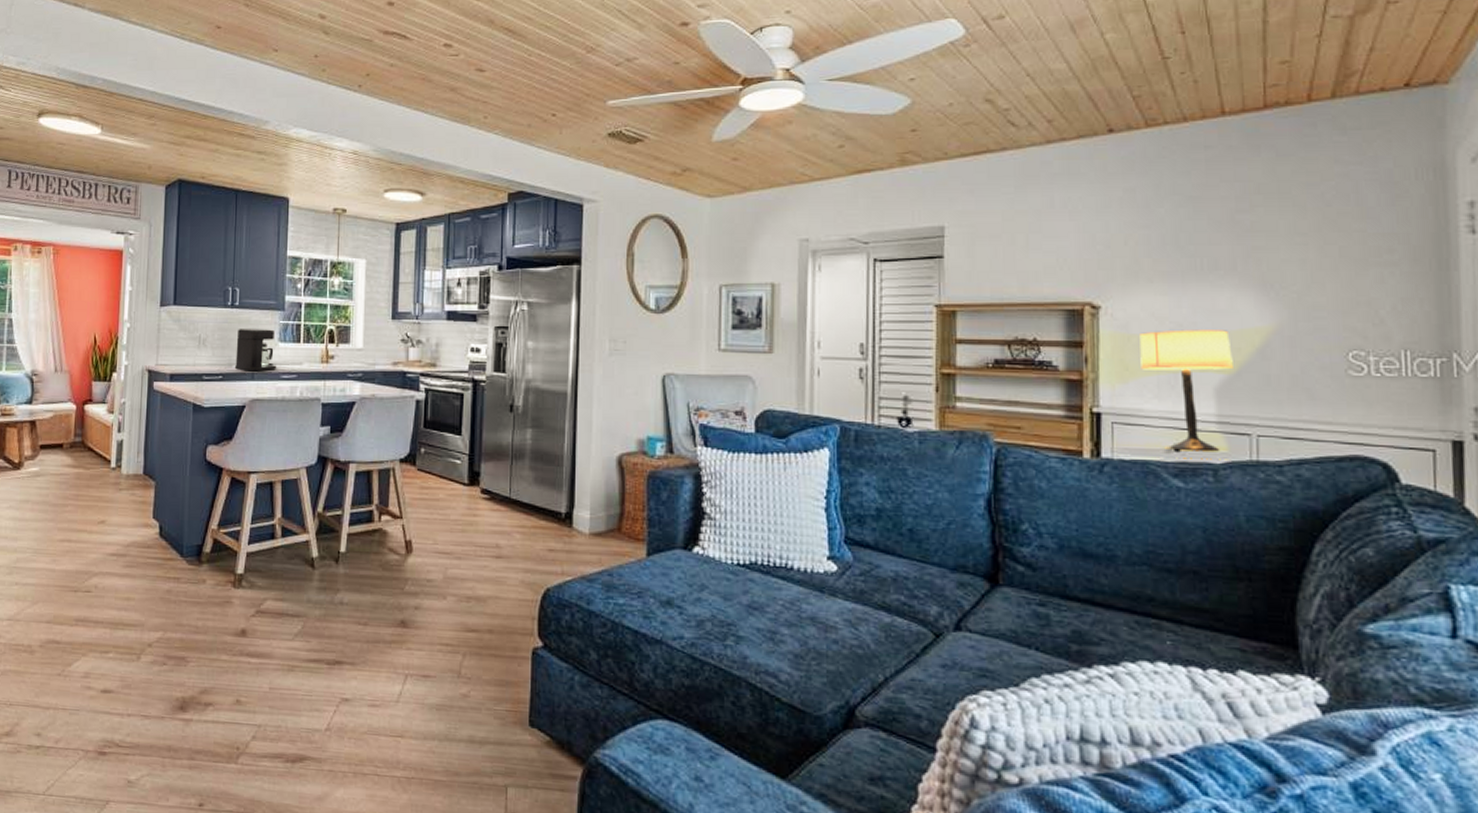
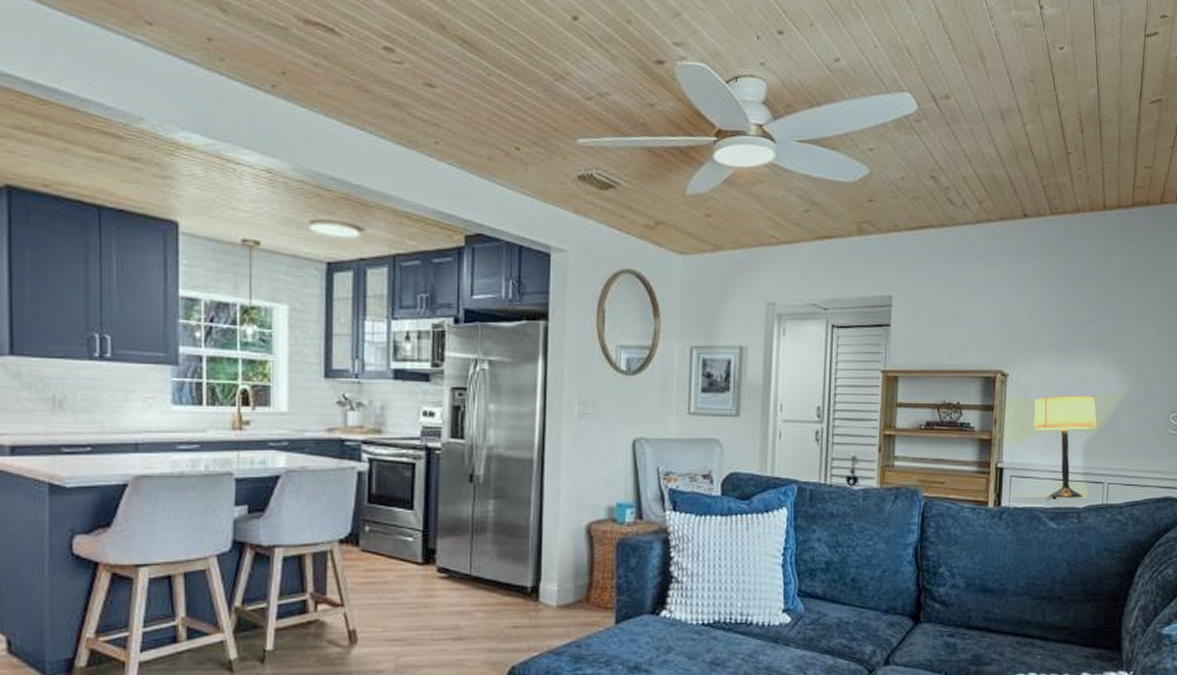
coffee maker: present [235,328,277,372] -> none [110,386,171,441]

